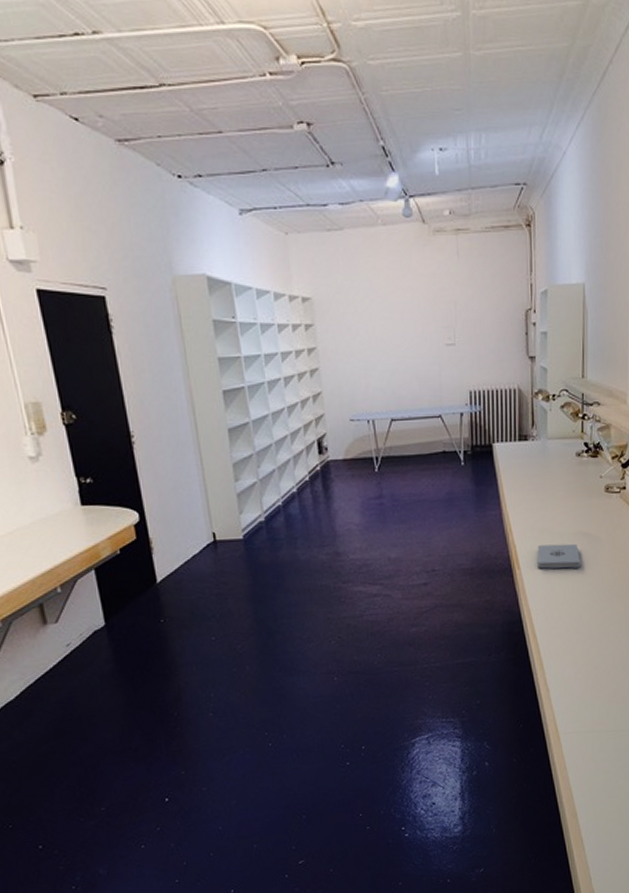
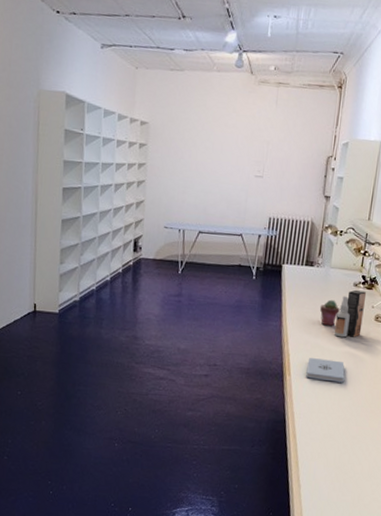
potted succulent: none [541,475,565,507] -> present [319,299,340,327]
spray bottle: none [561,460,592,517] -> present [333,289,367,338]

